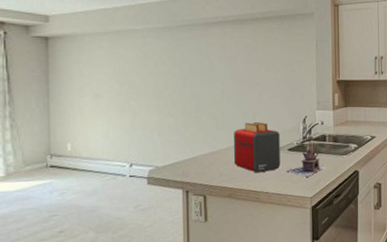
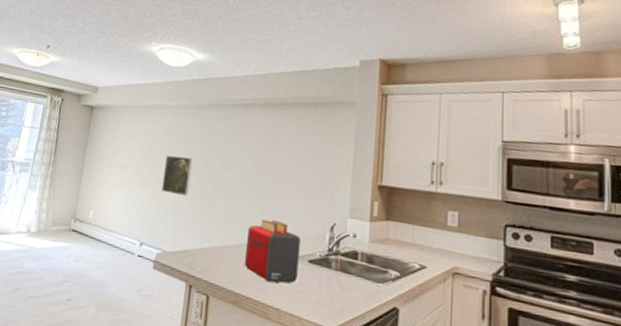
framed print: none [143,77,172,115] -> present [161,156,193,197]
teapot: present [286,148,324,178] -> none [304,265,352,302]

